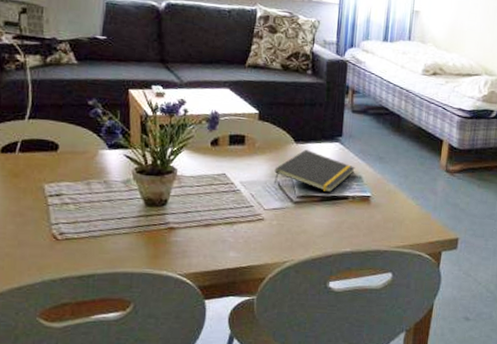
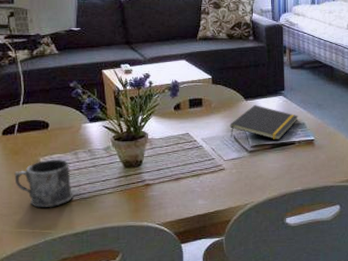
mug: none [11,187,82,244] -> present [14,159,74,208]

